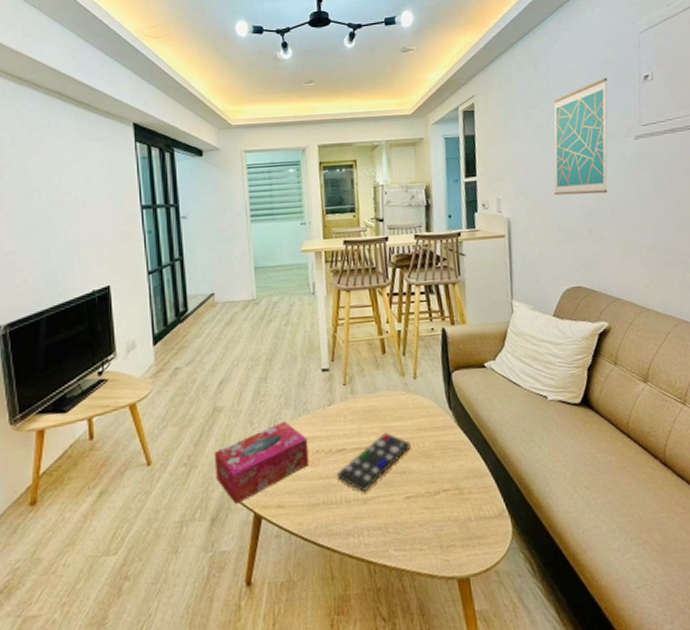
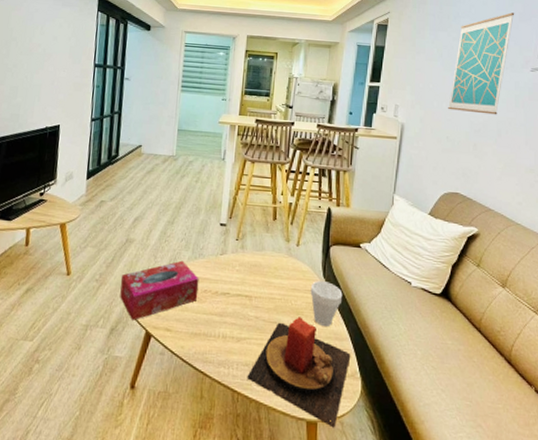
remote control: present [337,432,411,493] -> none [219,286,285,333]
candle: none [381,460,495,580] -> present [247,317,351,428]
cup: none [437,413,475,466] -> present [310,281,343,326]

